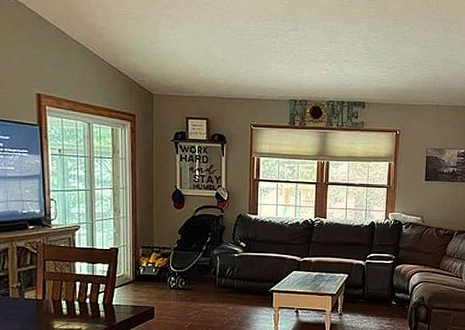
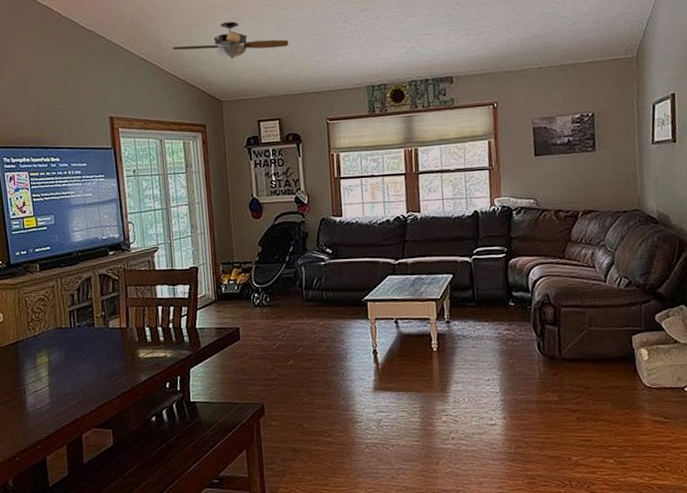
ceiling fan: none [106,18,222,56] -> present [171,21,289,60]

